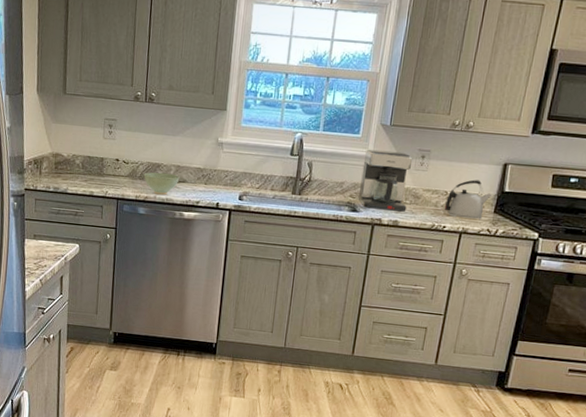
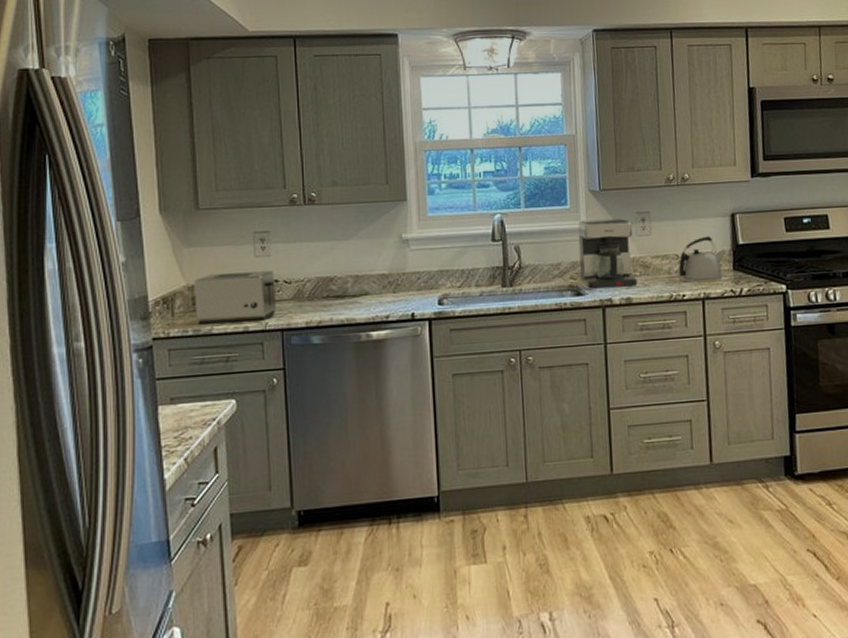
toaster: none [56,146,117,190] -> present [194,271,277,326]
bowl: present [143,172,180,195] -> none [313,286,360,316]

